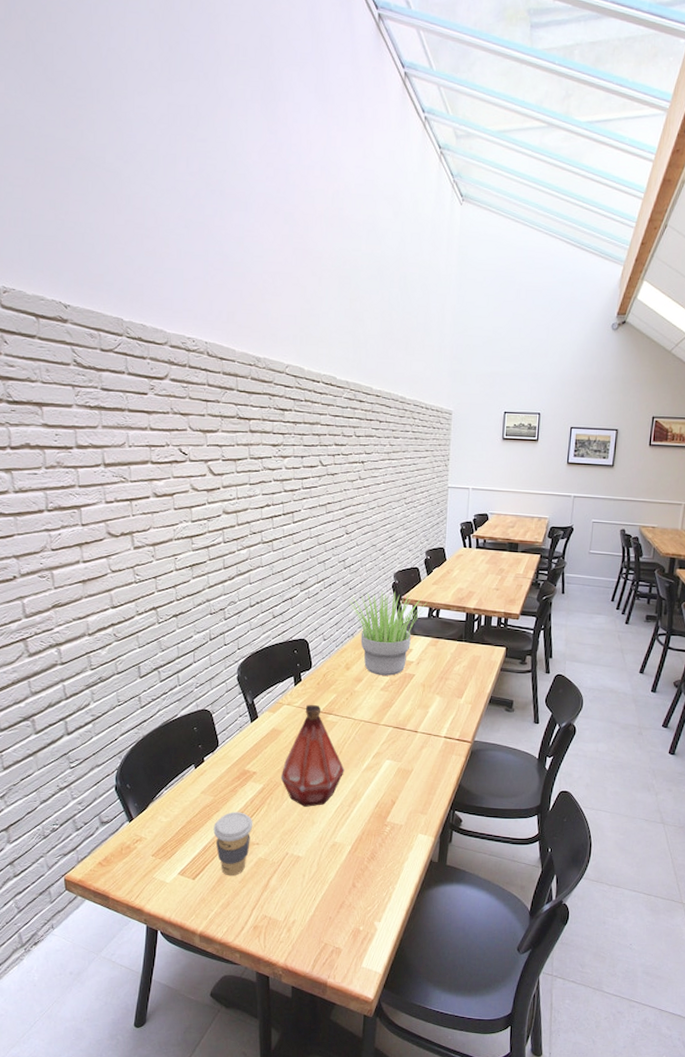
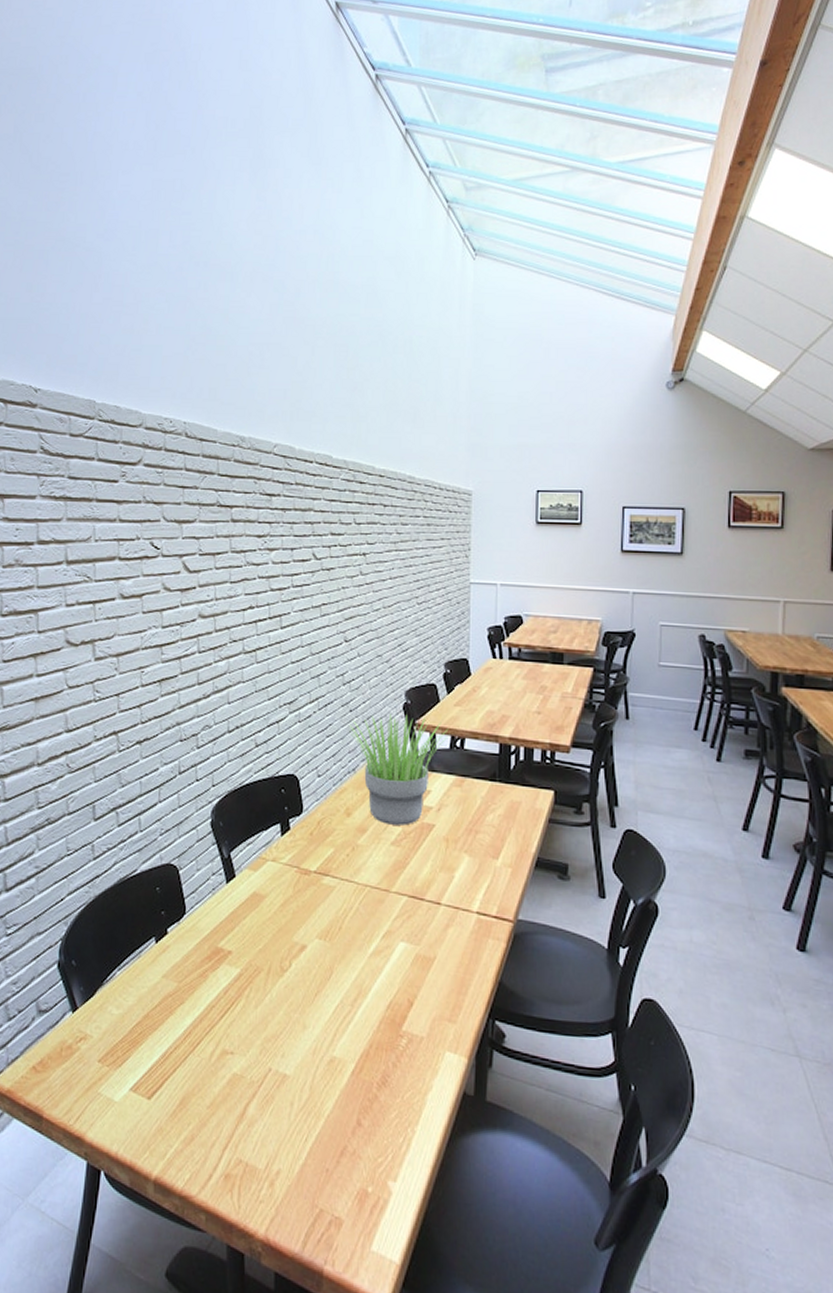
coffee cup: present [213,812,253,876] -> none [176,1005,227,1098]
bottle: present [280,705,345,807] -> none [262,862,345,1004]

